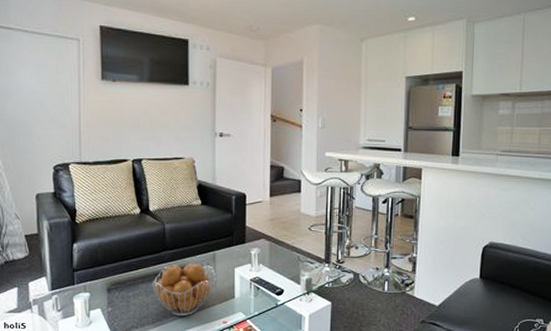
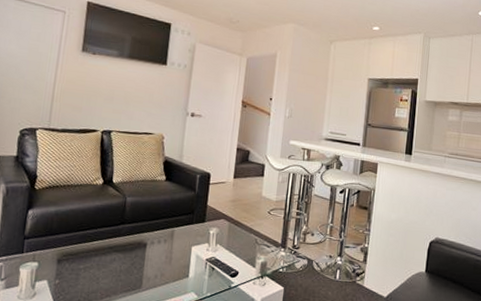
fruit basket: present [152,263,216,317] -> none [105,238,172,294]

